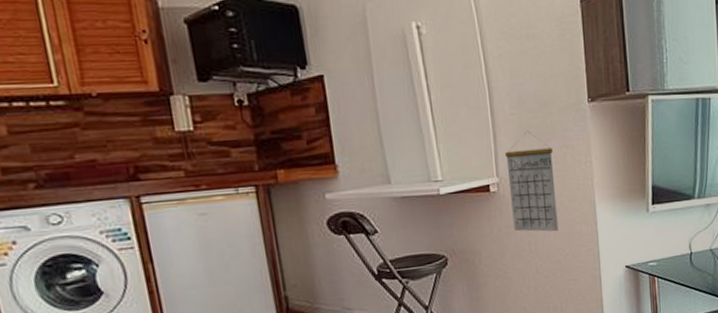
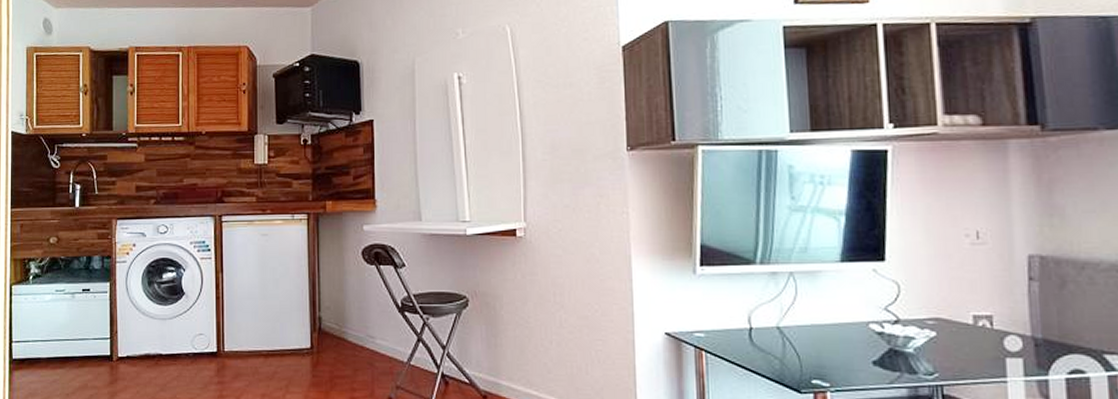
calendar: present [504,130,559,232] -> none [533,177,588,285]

